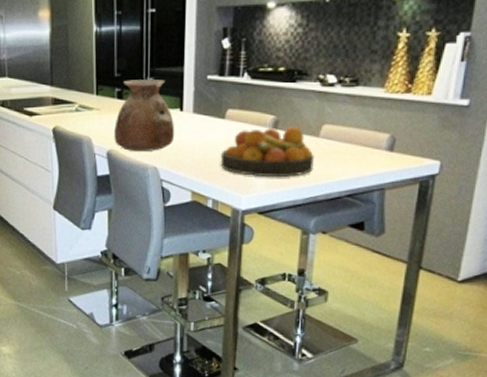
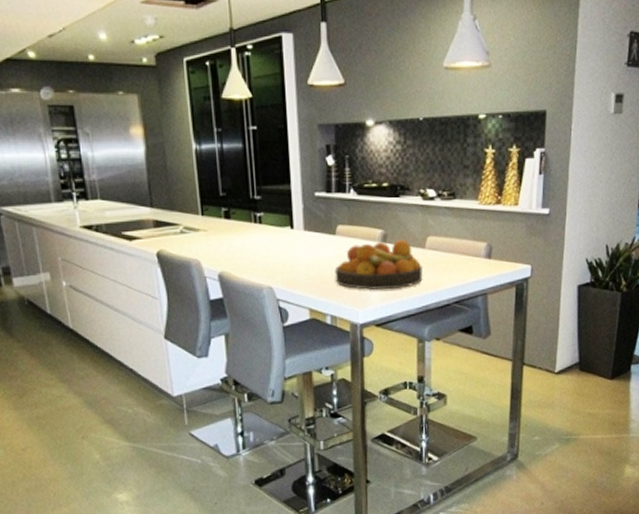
vase: present [114,79,175,151] -> none [224,198,288,272]

